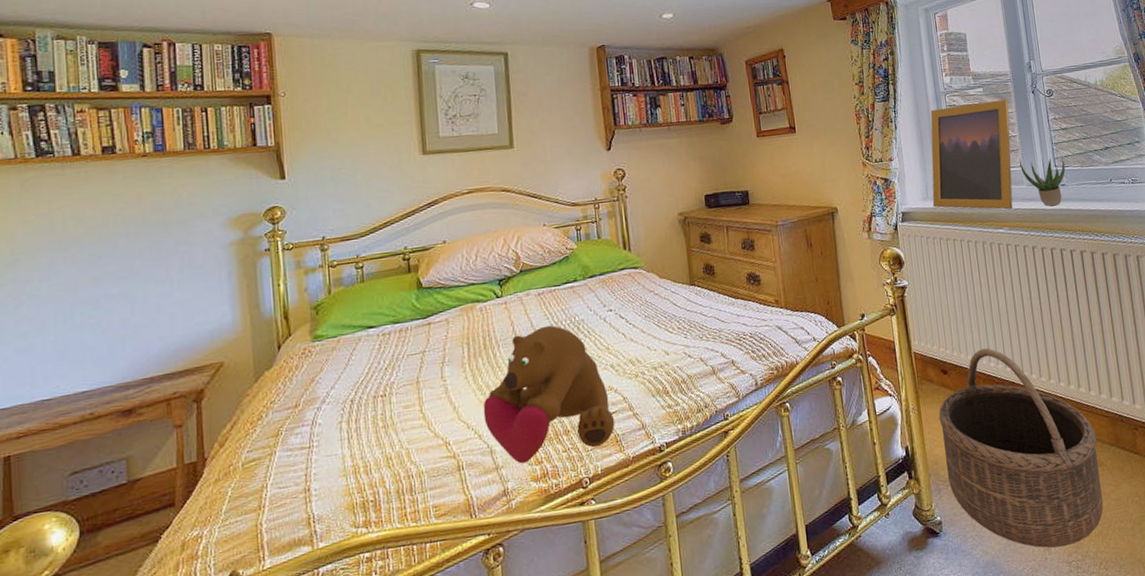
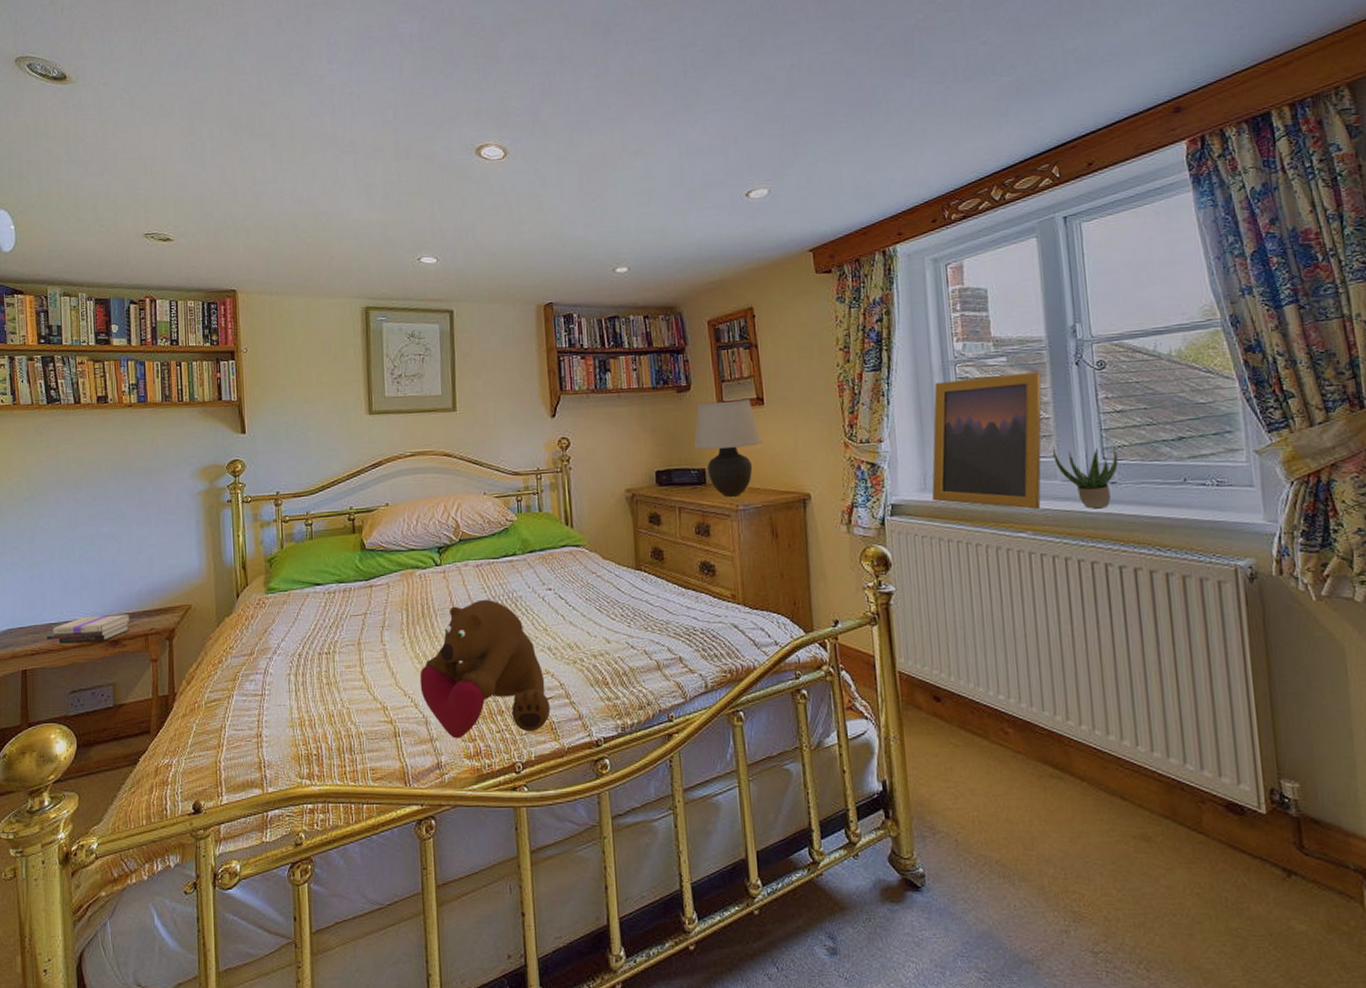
books: none [37,379,148,422] -> present [46,614,130,644]
table lamp: none [737,128,795,215] -> present [693,399,761,497]
basket: present [938,348,1104,548] -> none [927,676,1148,932]

